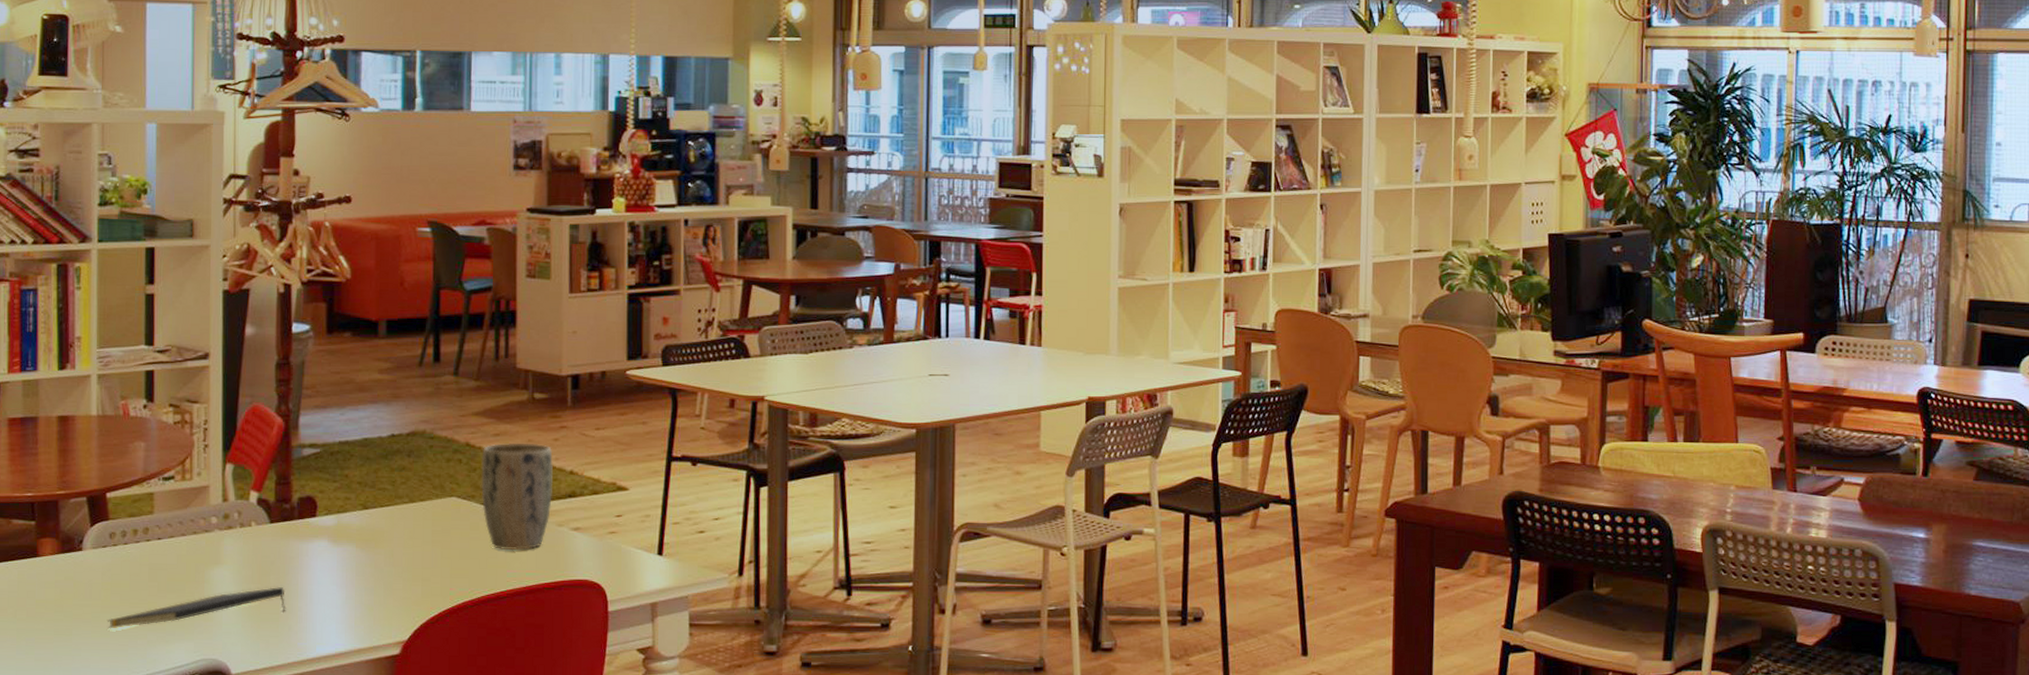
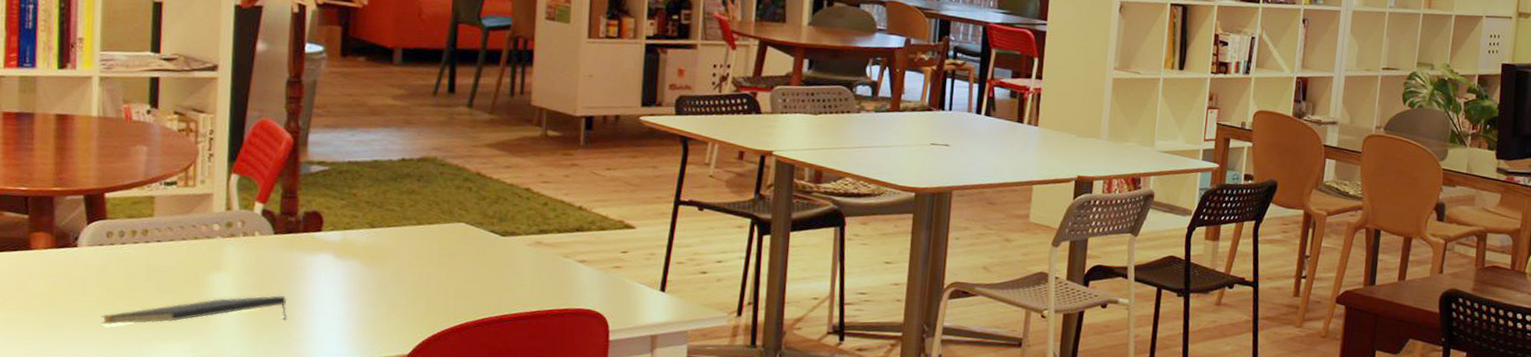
plant pot: present [481,443,553,551] -> none [489,175,563,277]

